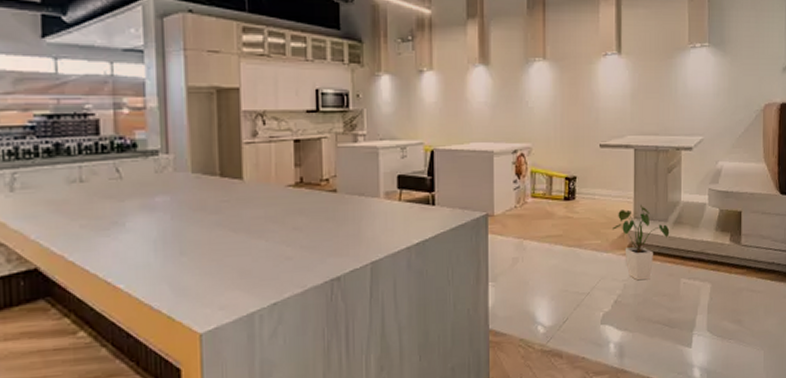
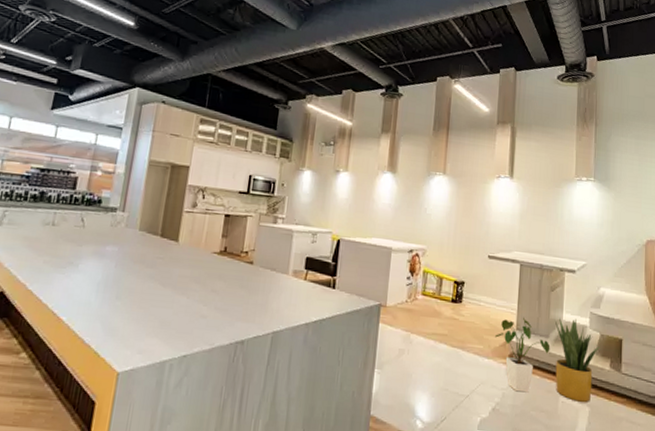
planter: none [674,197,720,280] -> present [555,318,600,402]

